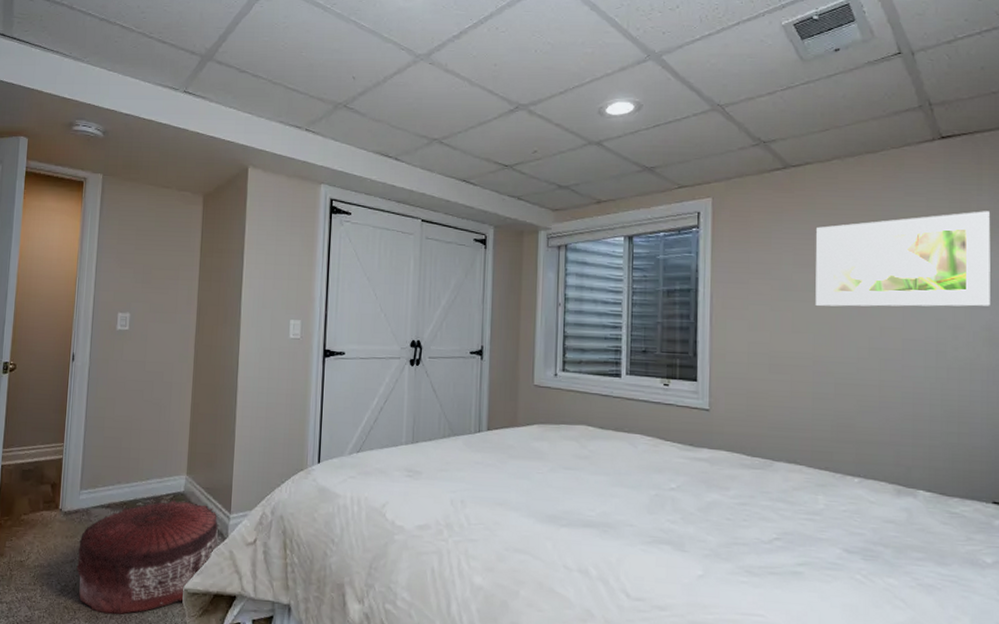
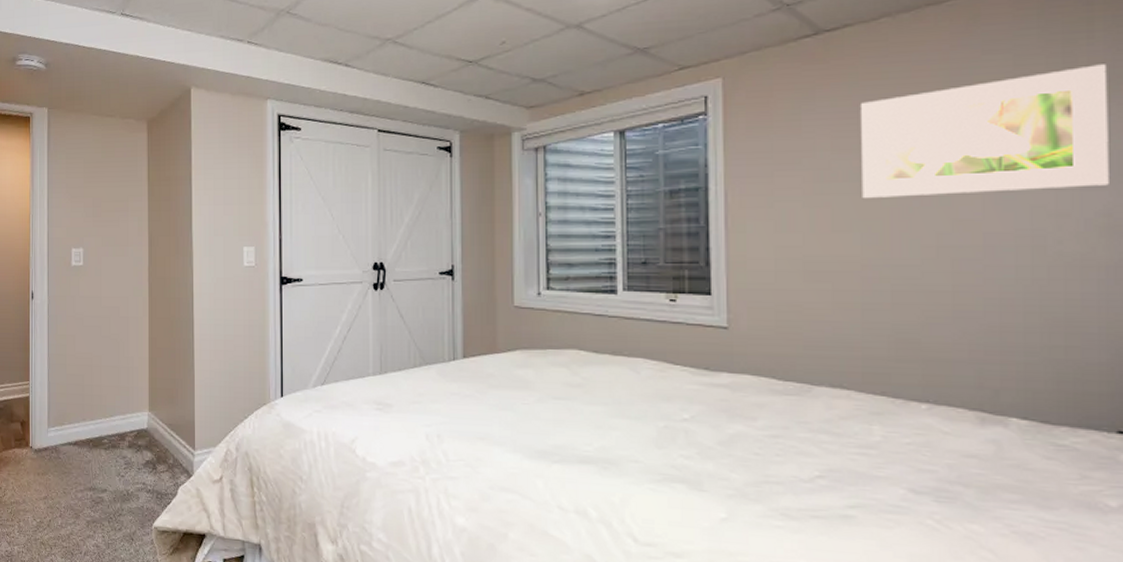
pouf: present [76,499,219,615] -> none [49,436,184,552]

